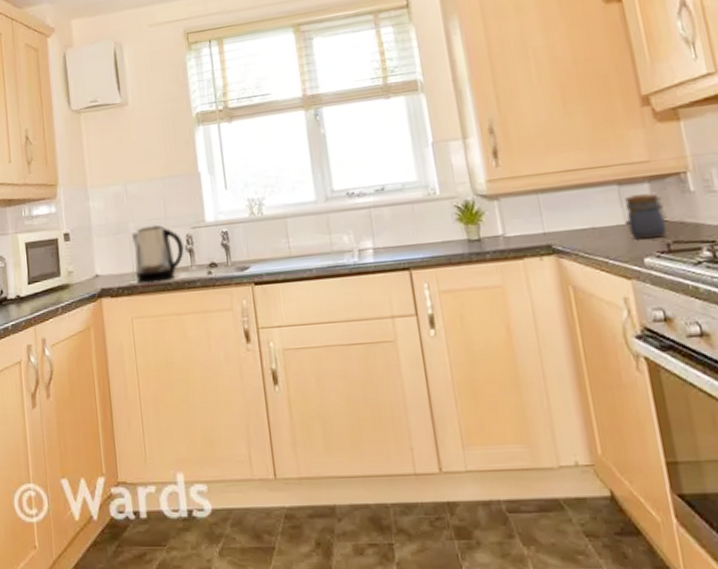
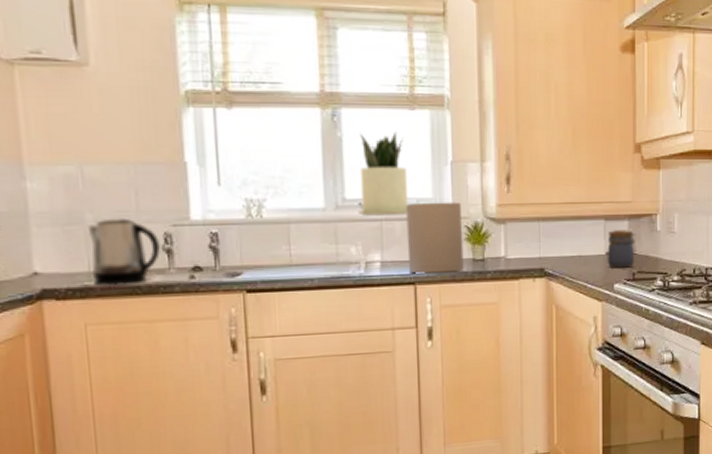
planter: none [341,121,394,205] -> present [358,131,409,216]
pen holder: none [391,182,460,259] -> present [406,202,464,274]

